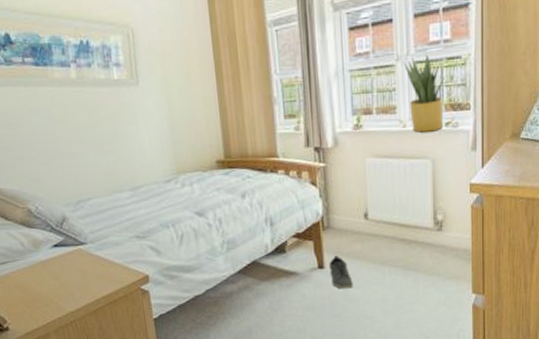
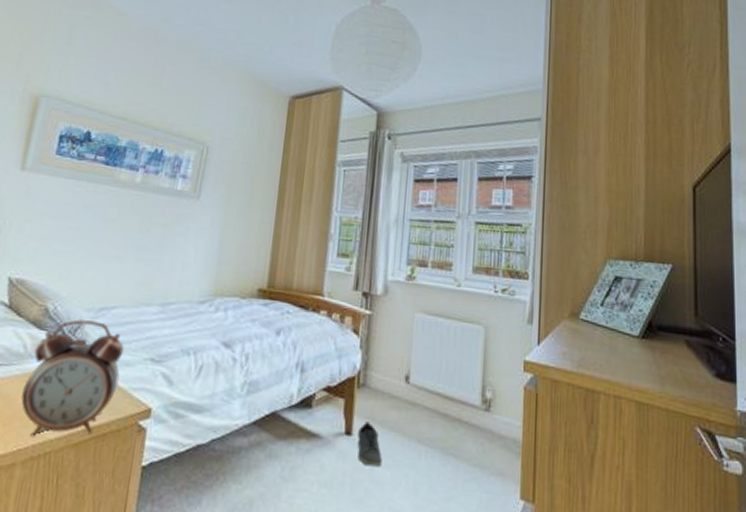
alarm clock: none [32,213,114,313] -> present [21,319,124,438]
planter: present [403,54,446,133] -> none [464,216,506,296]

